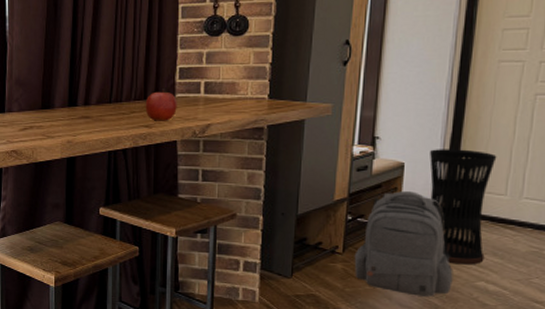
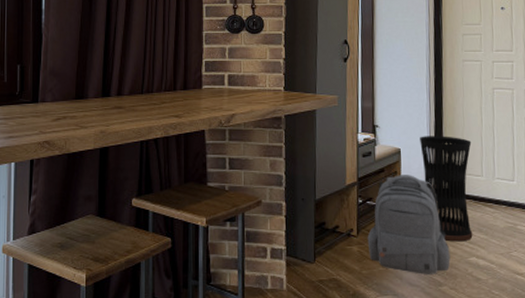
apple: present [145,89,177,121] -> none [175,80,204,111]

